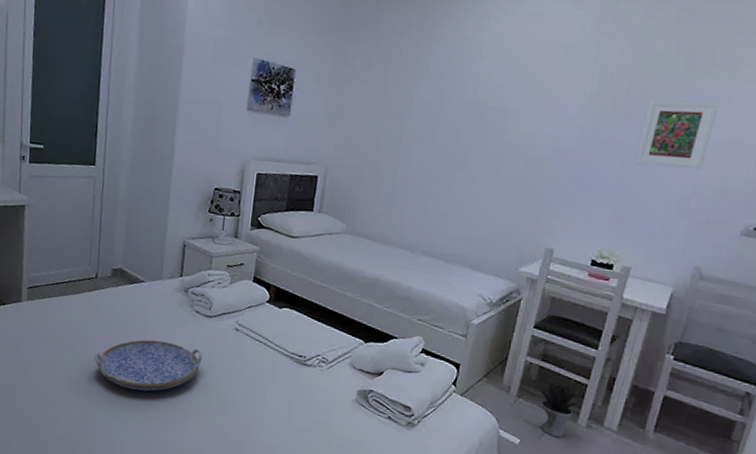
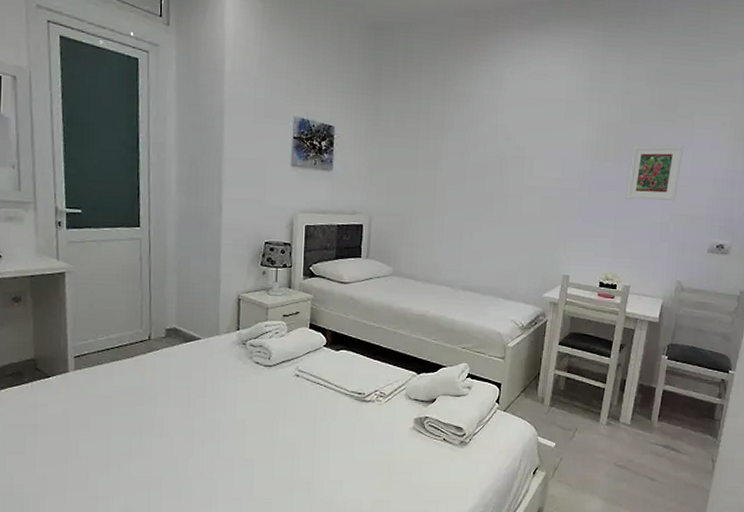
serving tray: present [94,339,203,392] -> none [153,395,266,447]
potted plant: present [538,378,584,437] -> none [566,384,603,436]

